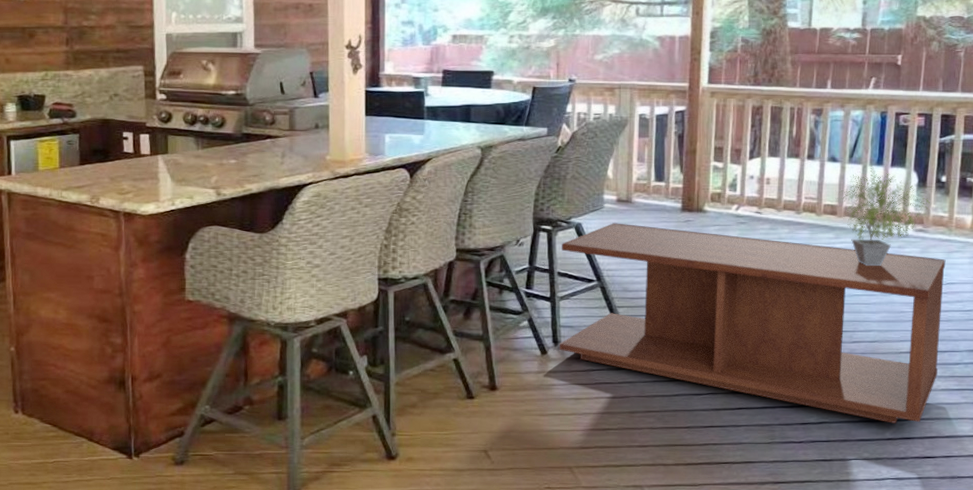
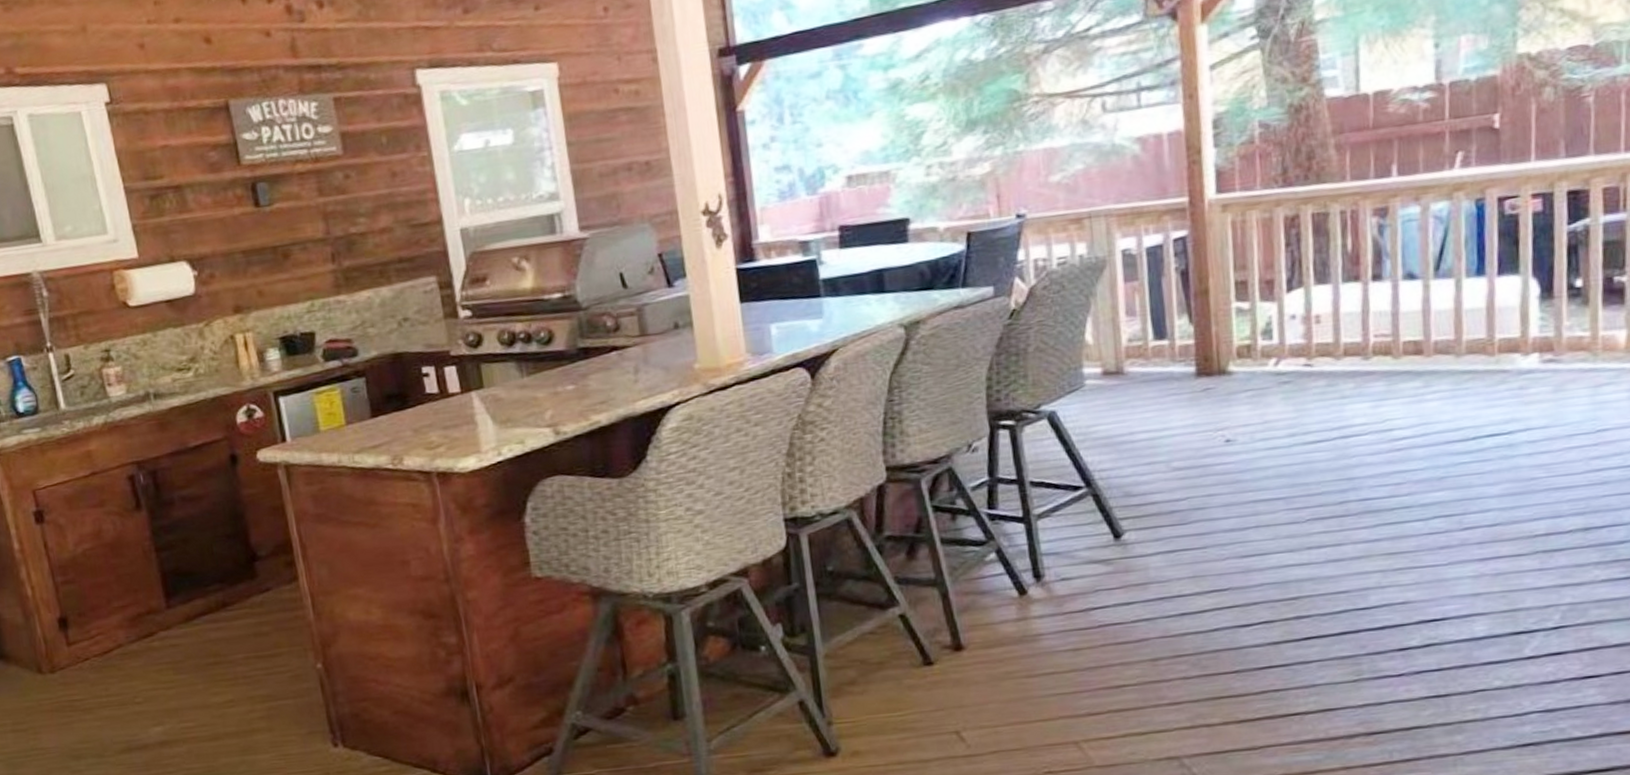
coffee table: present [559,223,946,423] -> none [1031,396,1594,636]
potted plant: present [836,165,931,266] -> none [1420,277,1563,420]

